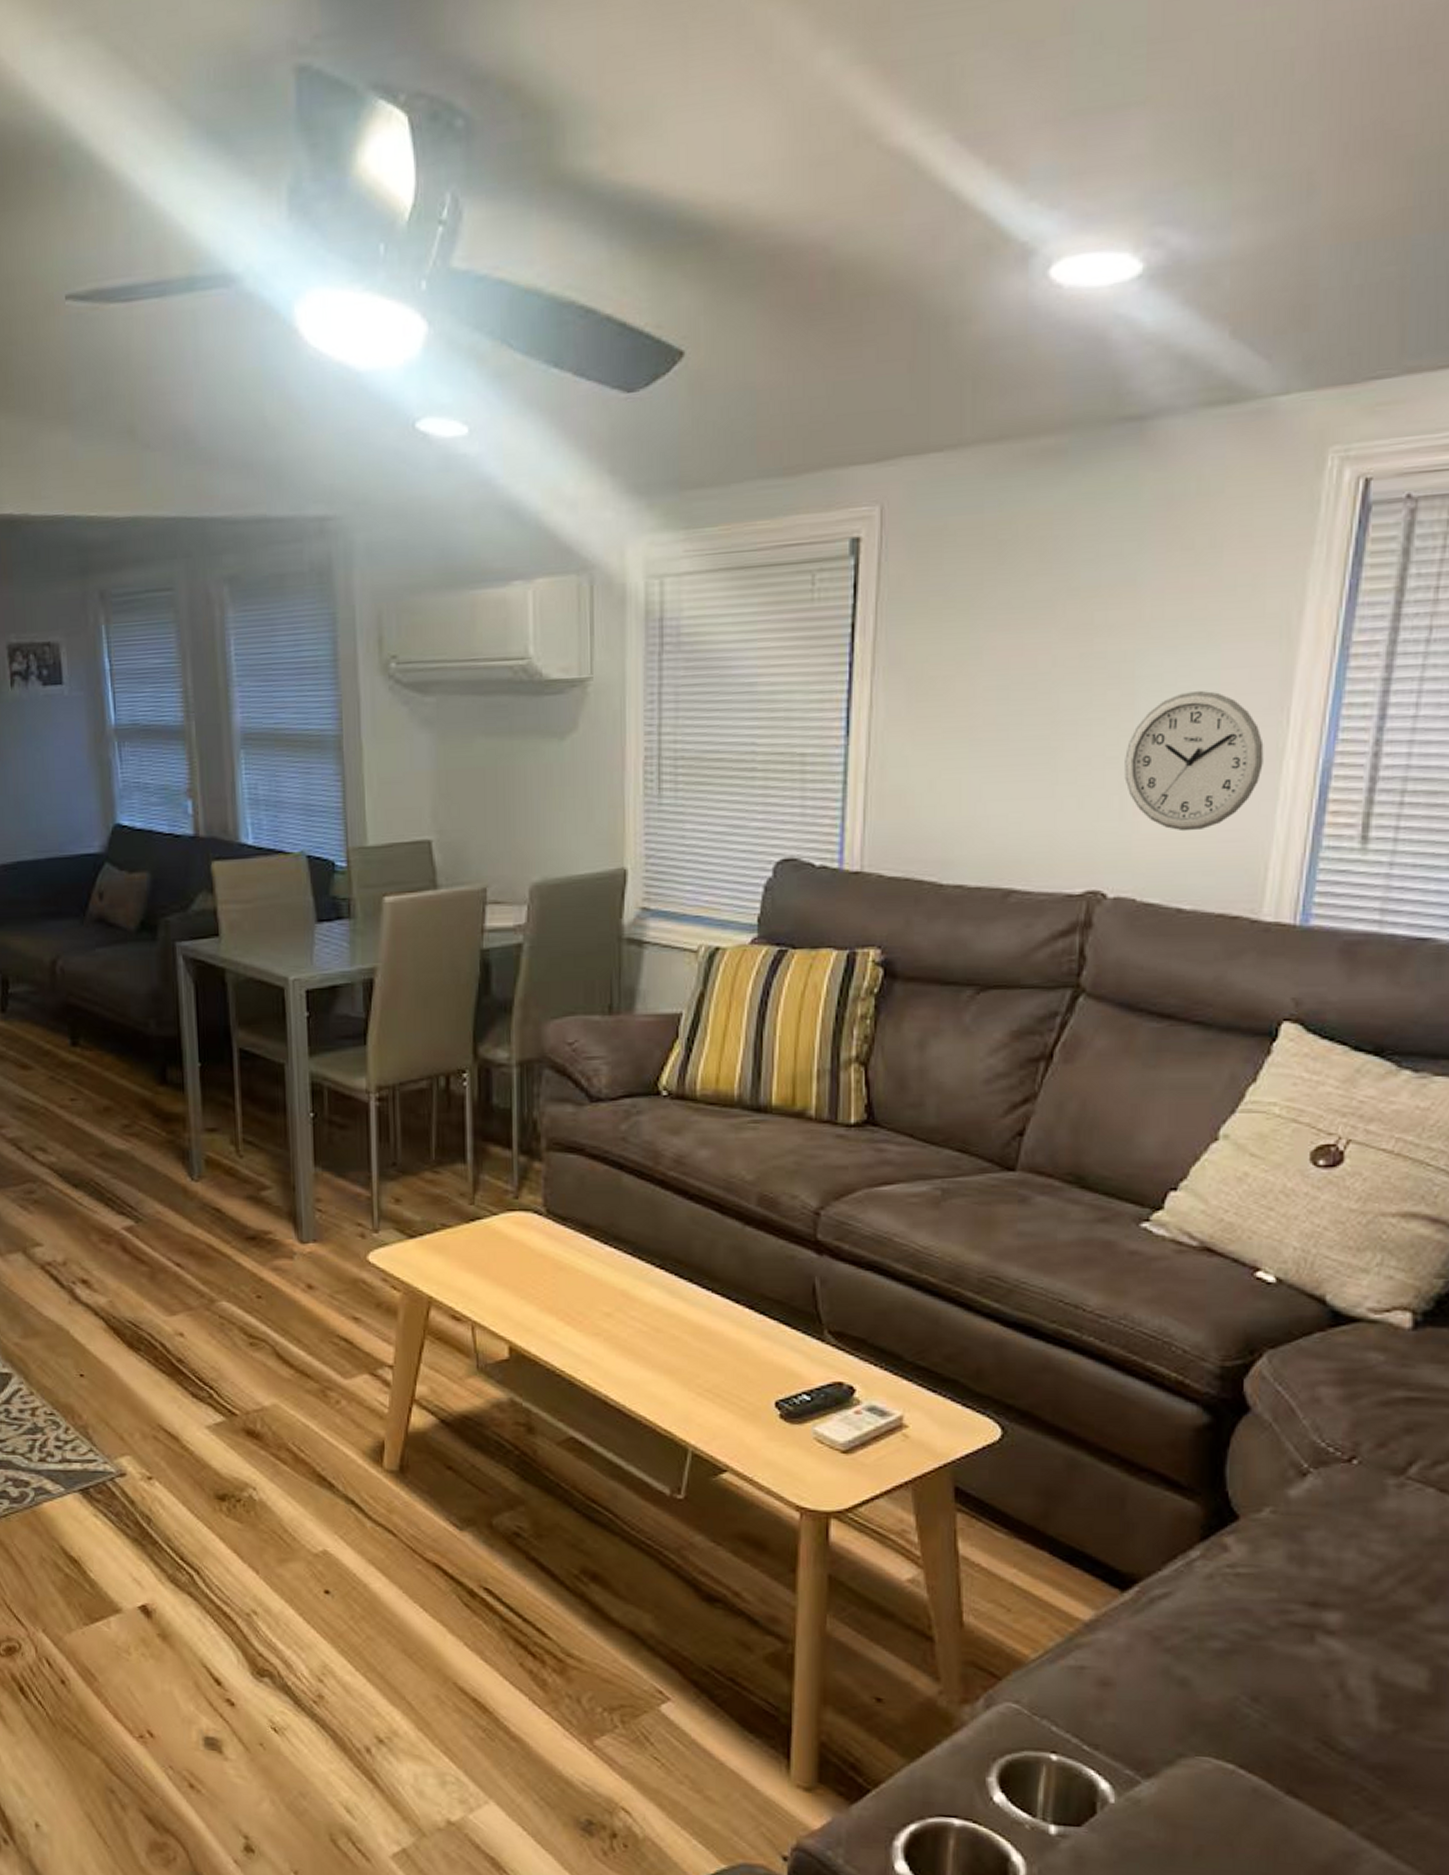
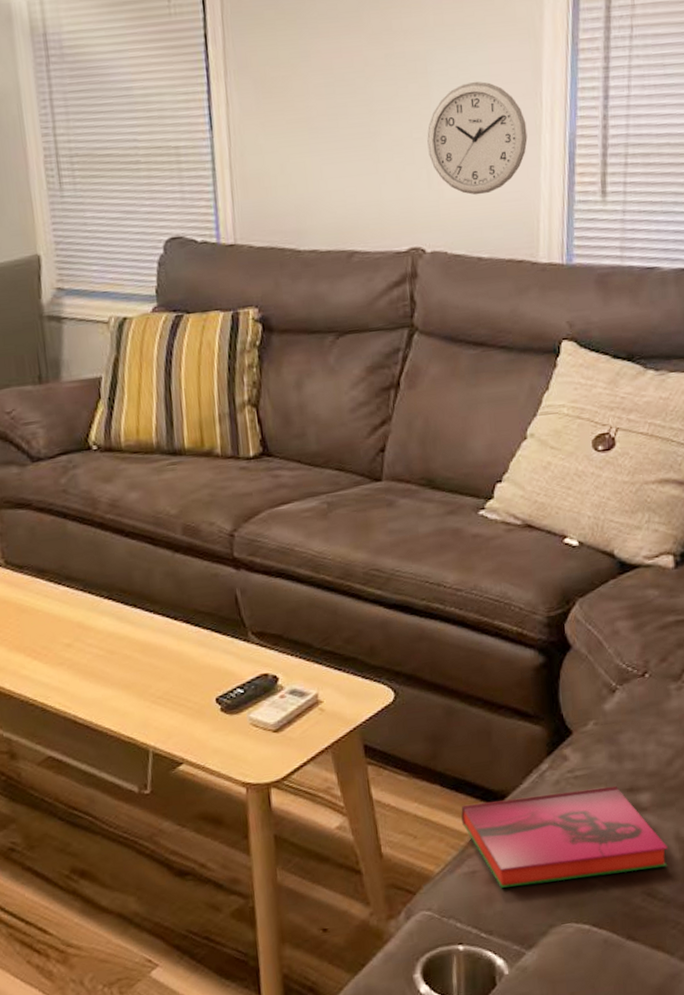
hardback book: none [1073,1582,1360,1713] -> present [461,786,668,888]

